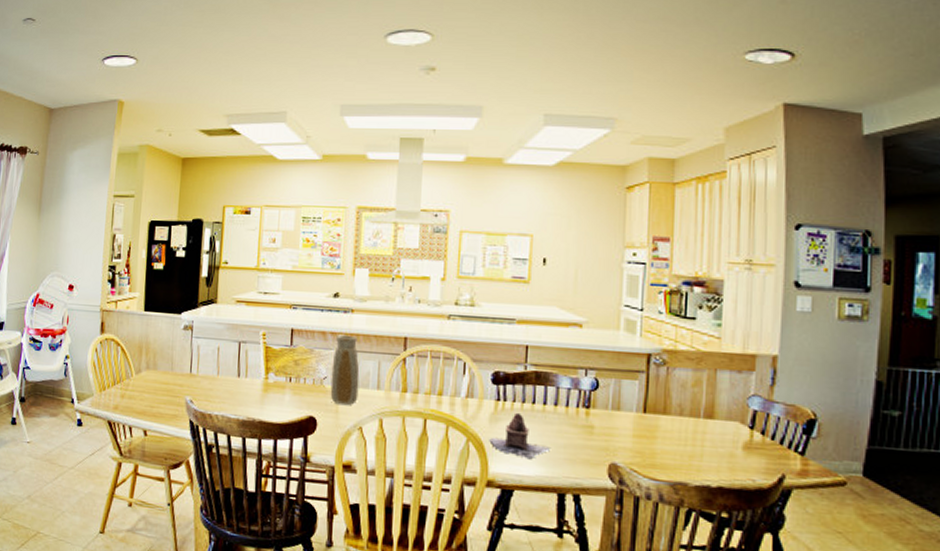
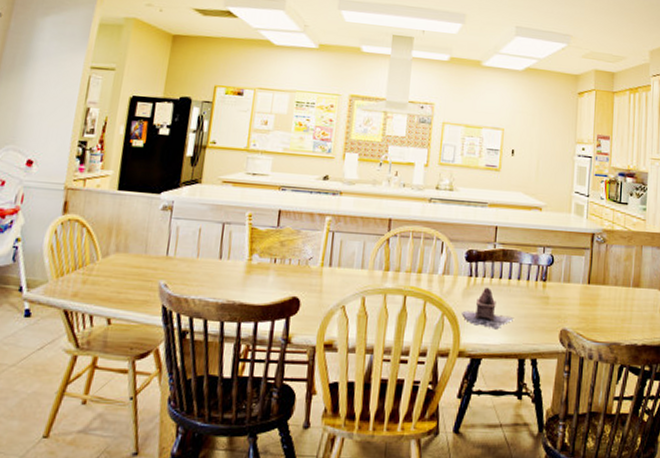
vase: present [330,334,360,405] -> none [315,216,345,284]

